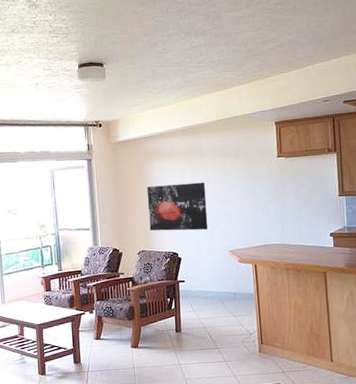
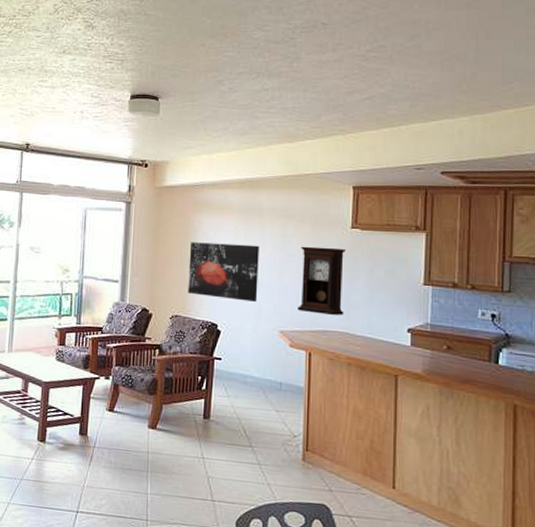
pendulum clock: none [238,175,279,232] -> present [297,246,346,316]

